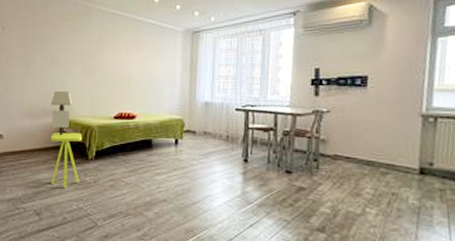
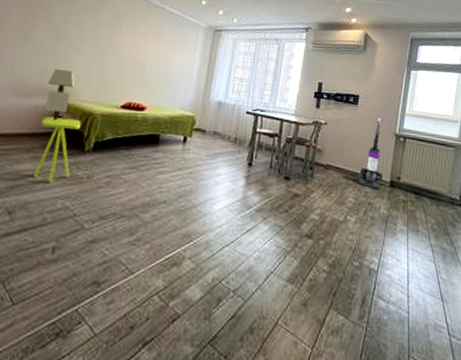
vacuum cleaner: none [375,98,409,178] -> present [358,117,383,189]

